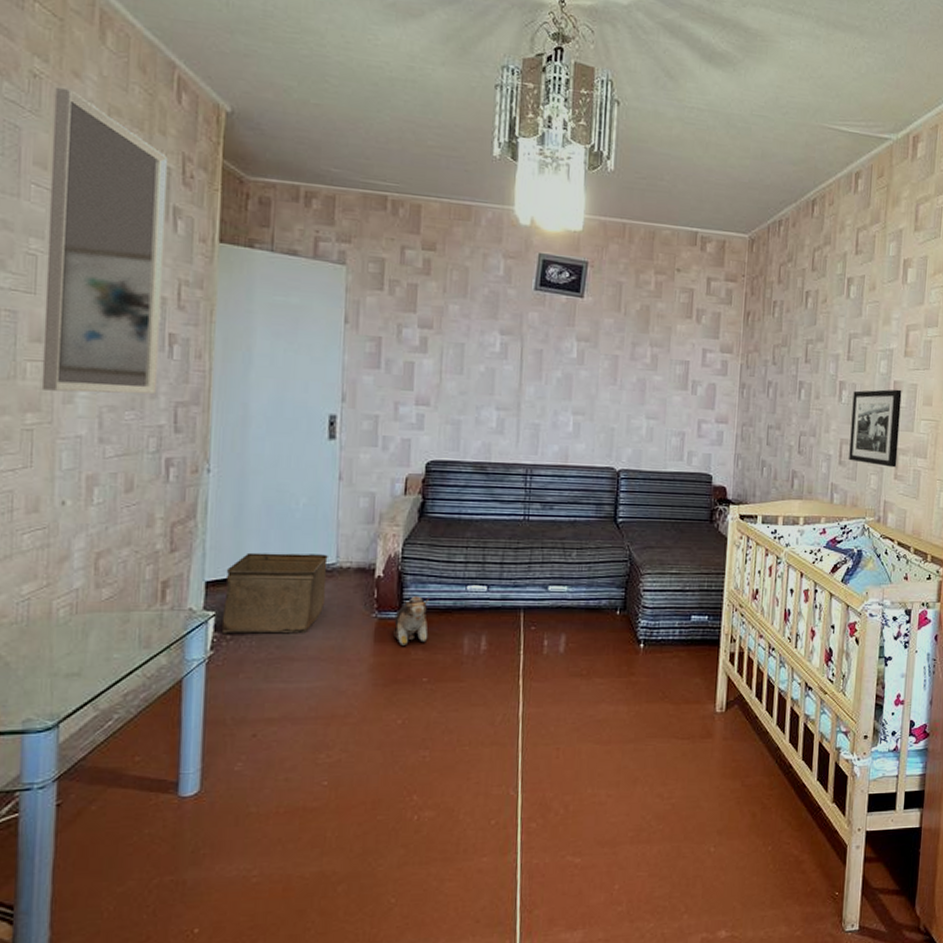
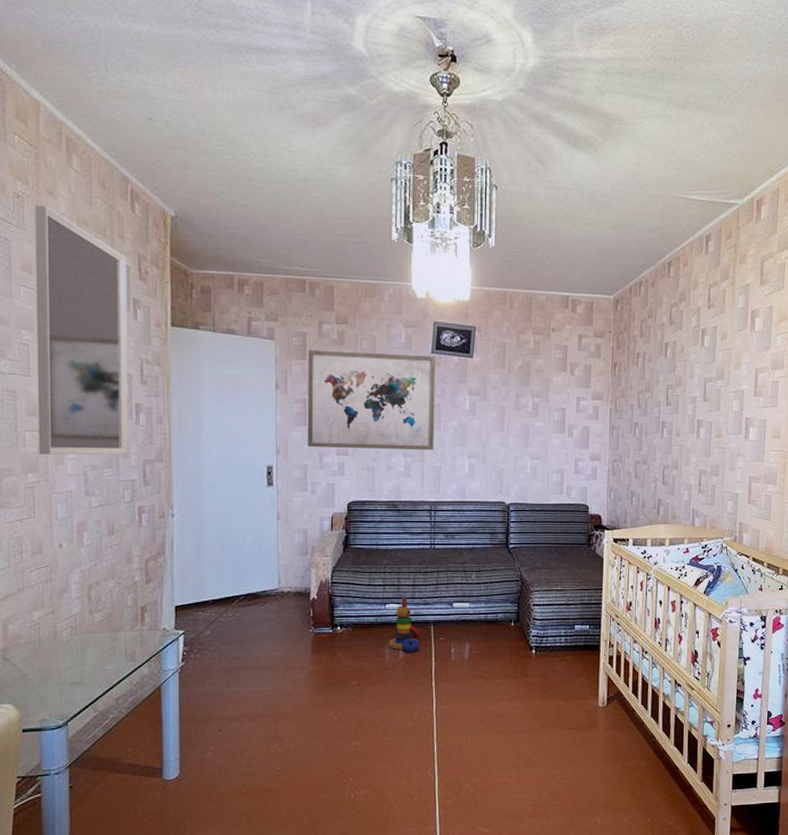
storage bin: present [221,552,328,633] -> none [189,581,272,648]
wall art: none [380,278,540,405] -> present [307,349,436,451]
plush toy: present [393,596,429,646] -> none [328,614,355,655]
stacking toy: none [467,577,508,643] -> present [388,597,421,652]
picture frame: present [849,389,902,468] -> none [707,425,753,494]

